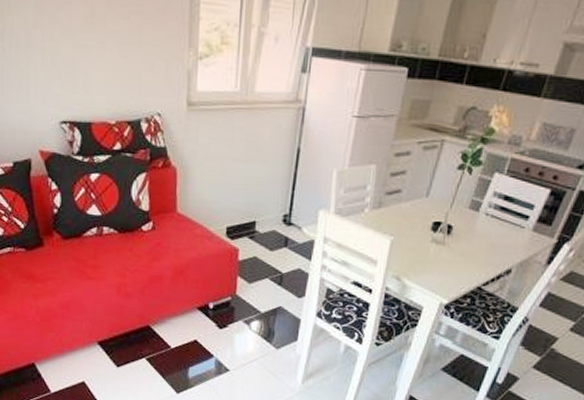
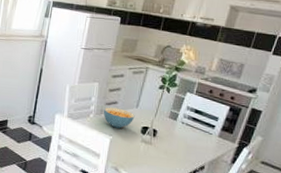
cereal bowl: none [383,197,424,226] -> present [104,107,135,128]

